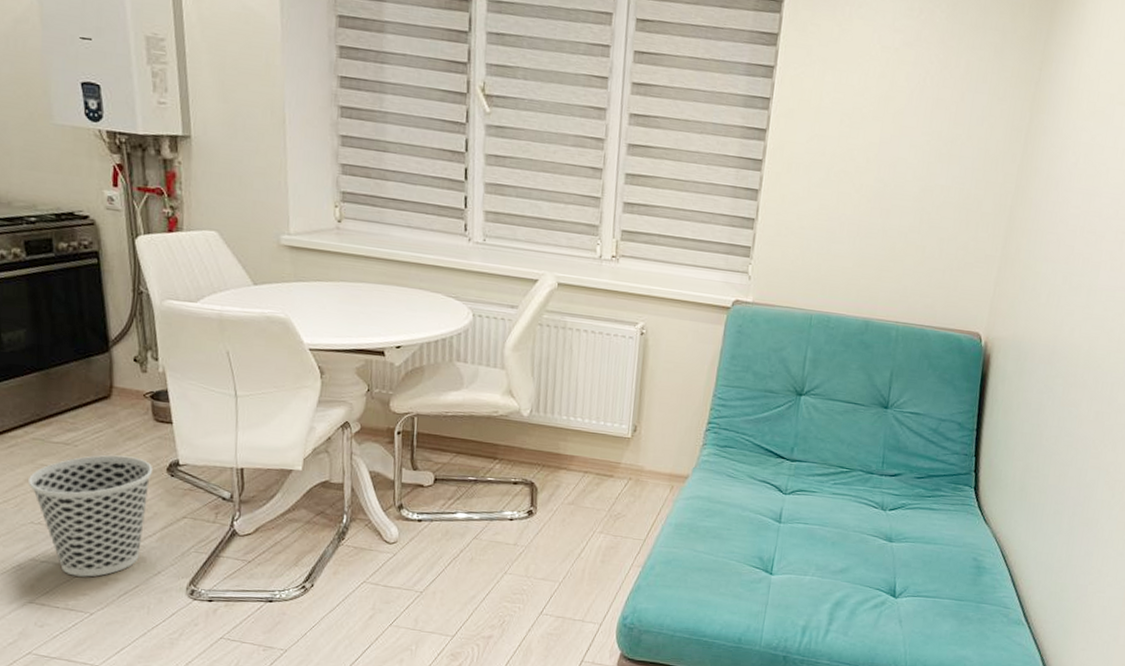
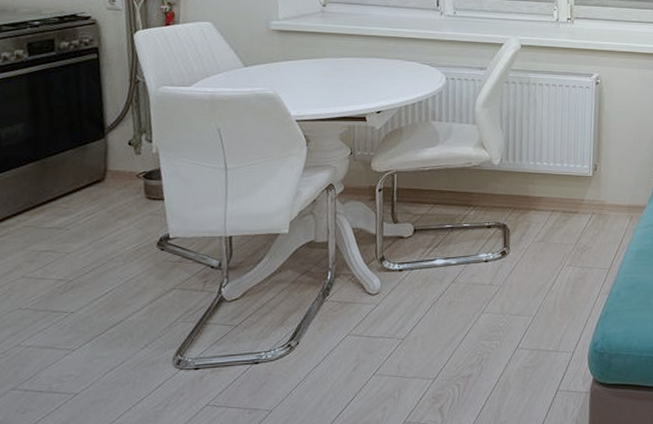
wastebasket: present [29,455,152,577] -> none [18,235,143,358]

